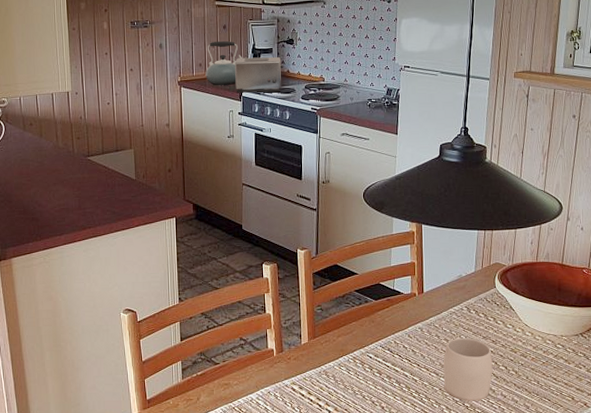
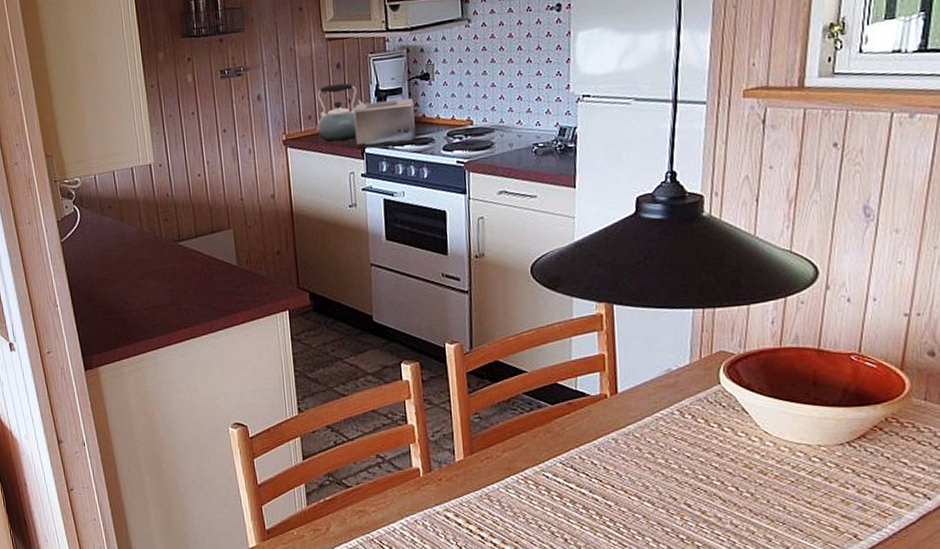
mug: present [443,337,493,402] -> none [647,450,719,532]

